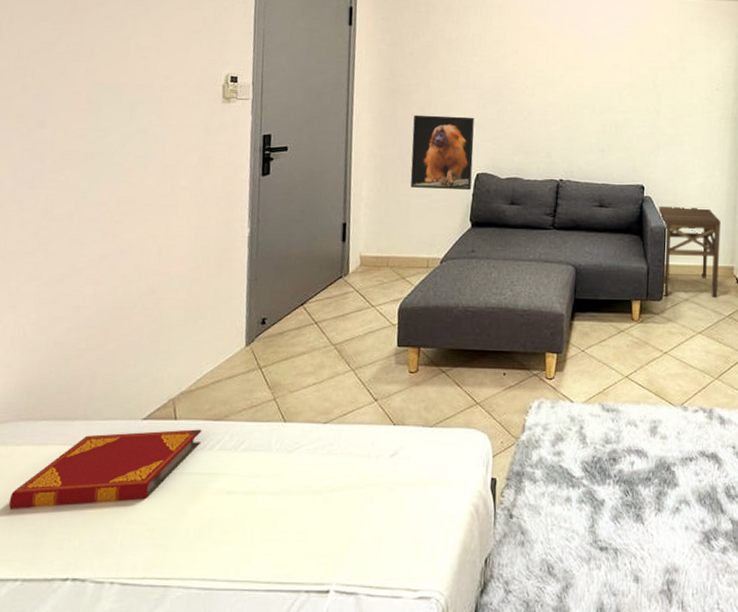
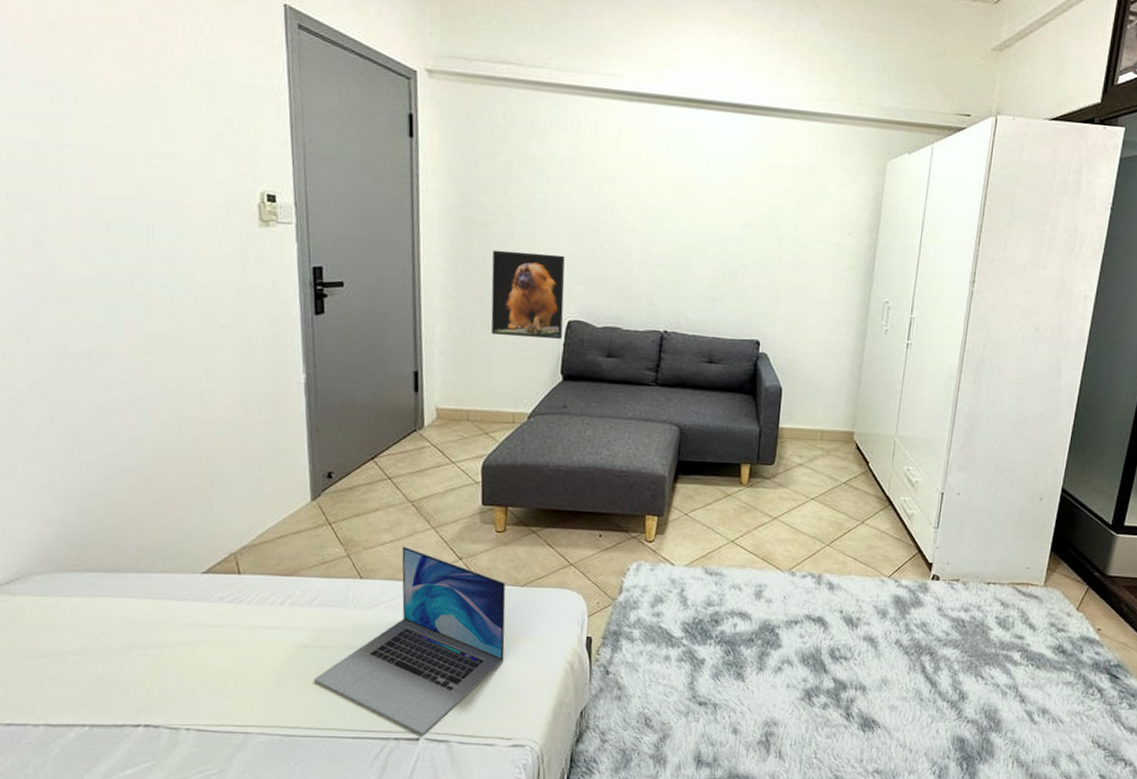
hardback book: present [8,429,202,509] -> none [63,584,270,659]
laptop: none [233,388,417,587] -> present [313,546,506,735]
side table: present [658,205,721,298] -> none [774,363,843,464]

